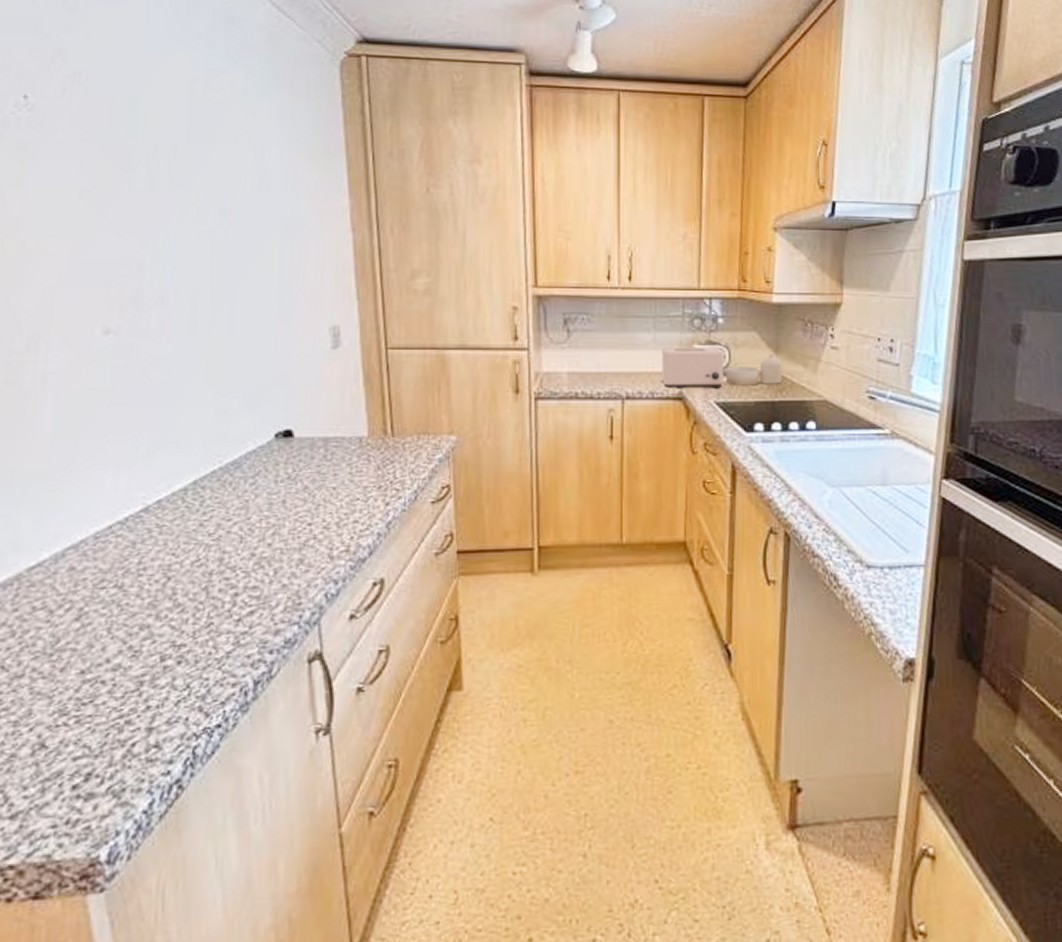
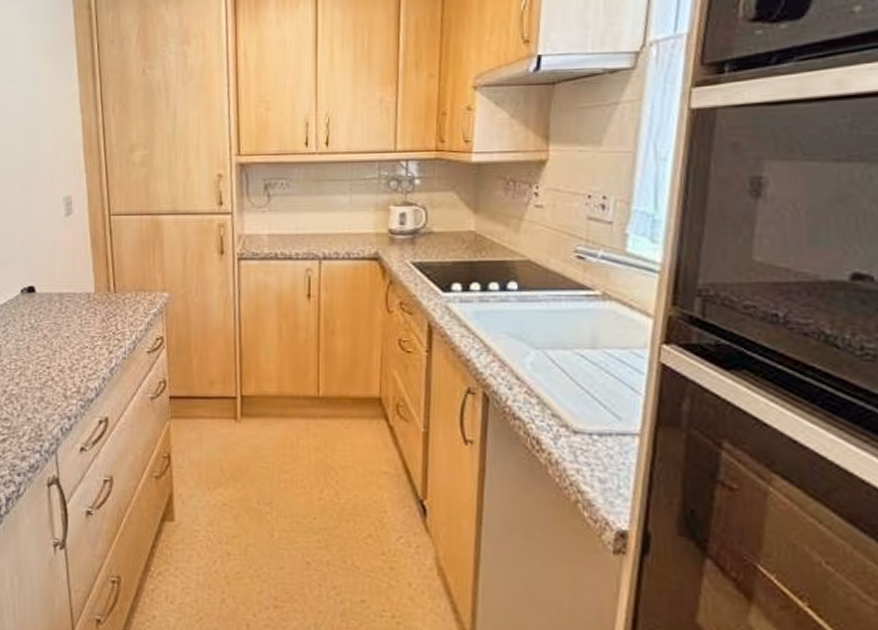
toaster: present [661,347,726,389] -> none [357,208,423,250]
canister: present [726,354,782,386] -> none [423,214,482,246]

